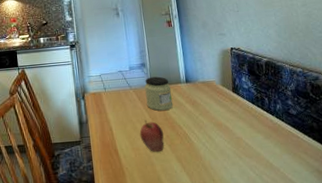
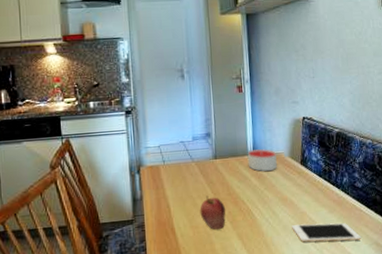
jar: present [145,76,174,111] -> none [208,148,238,186]
candle: none [180,77,210,99] -> present [247,149,277,172]
cell phone: none [229,149,302,167] -> present [292,223,361,242]

